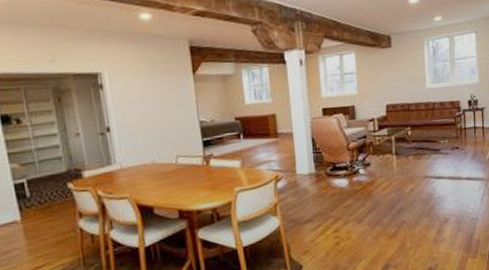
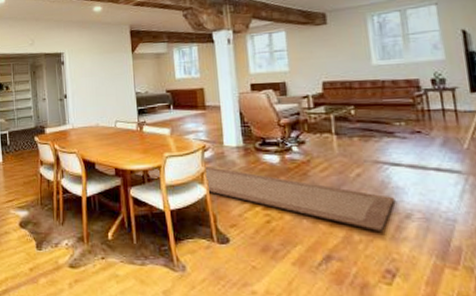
rug: none [202,196,438,237] -> present [134,165,396,231]

